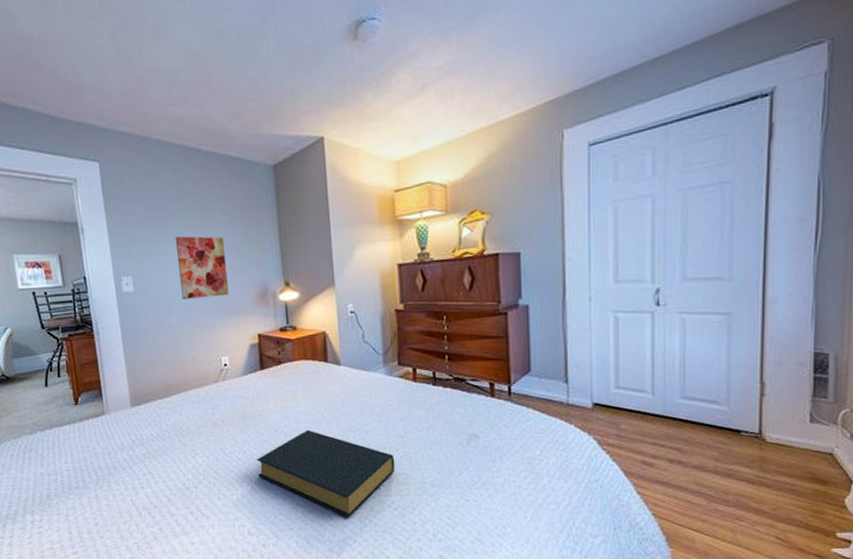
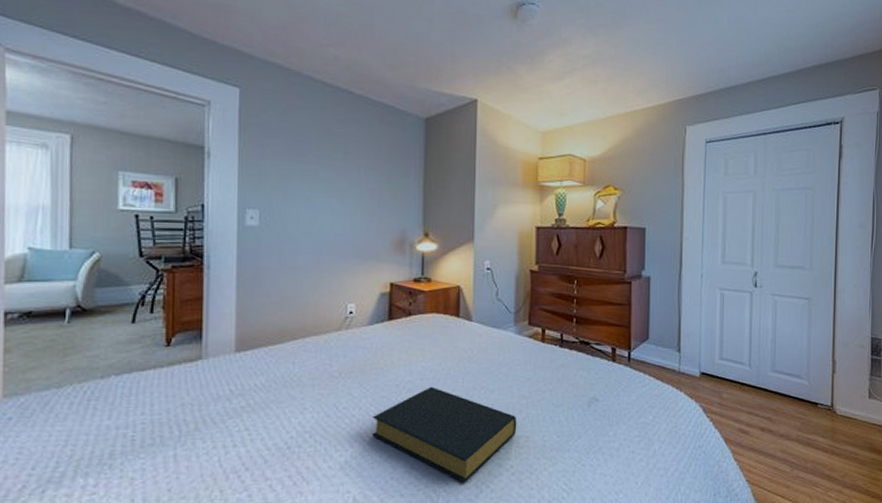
wall art: present [175,236,229,299] -> none [313,175,366,241]

